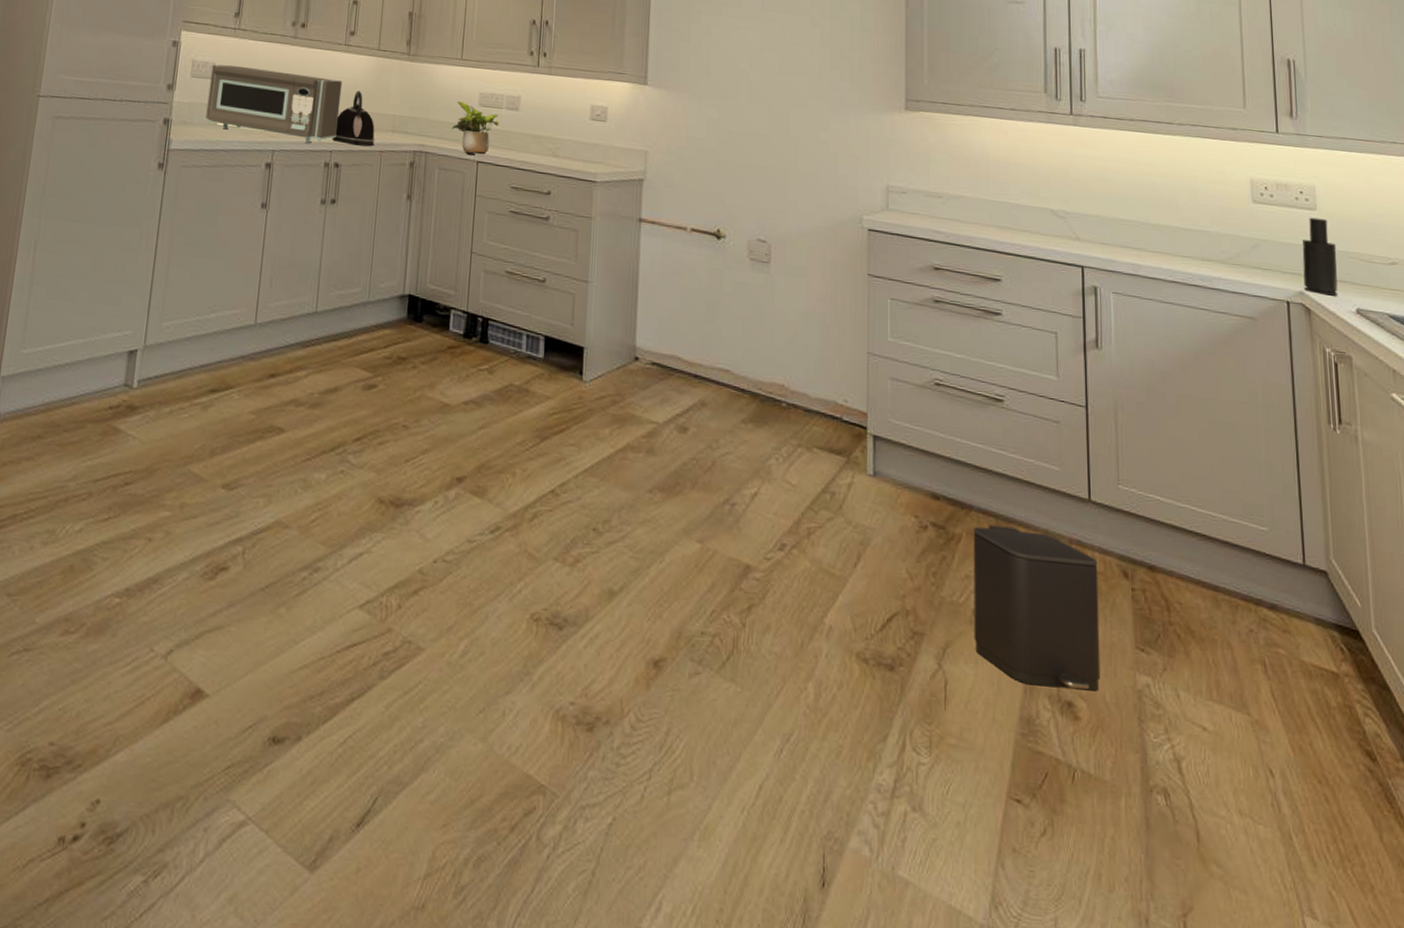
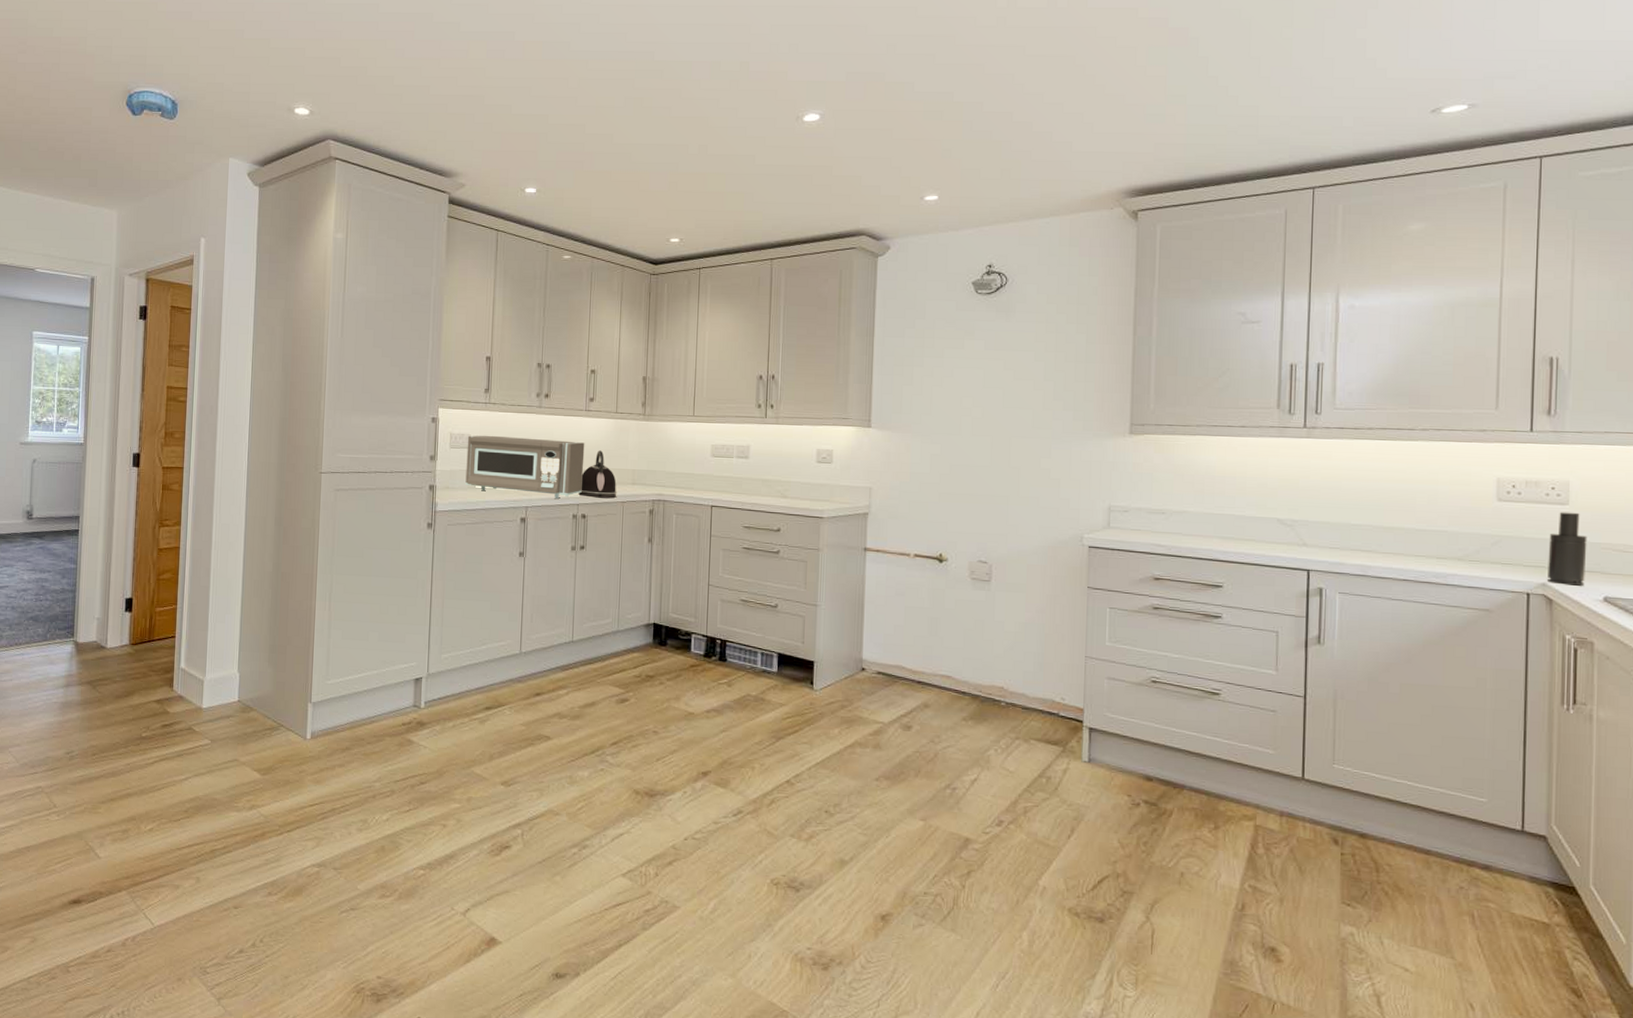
potted plant: present [451,101,499,155] -> none [686,453,731,501]
pedal bin: present [973,524,1101,691] -> none [1182,801,1308,939]

